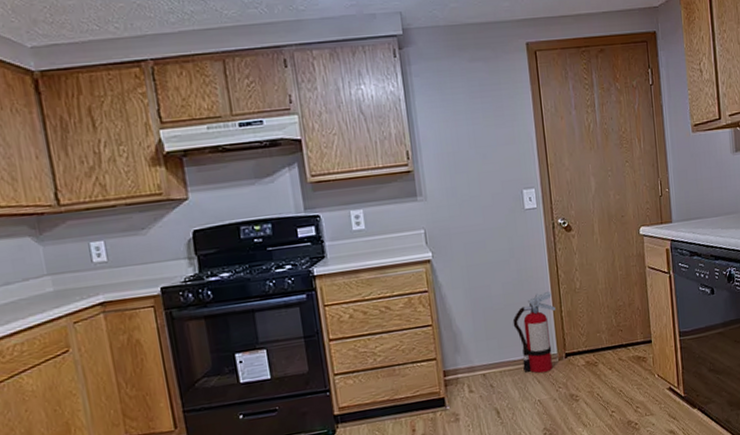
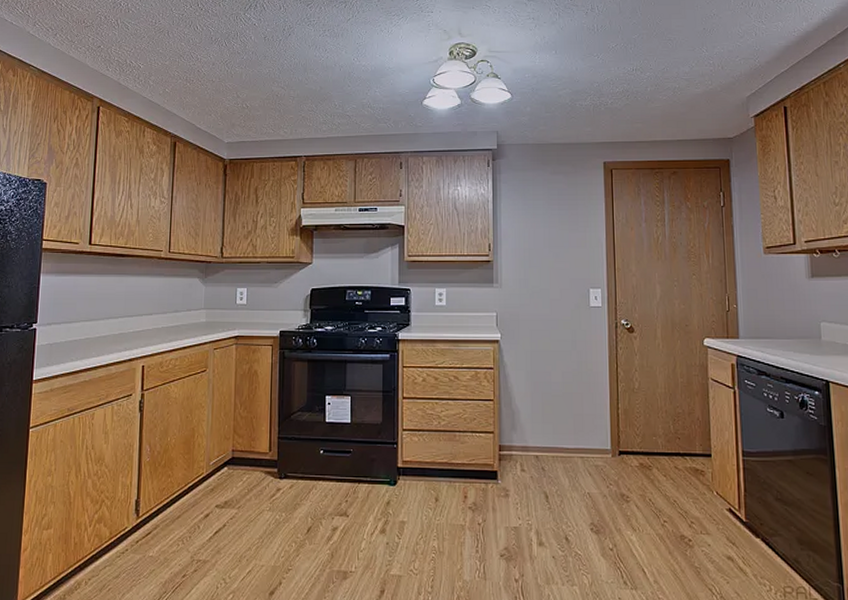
fire extinguisher: present [512,291,556,373] -> none [569,386,612,466]

